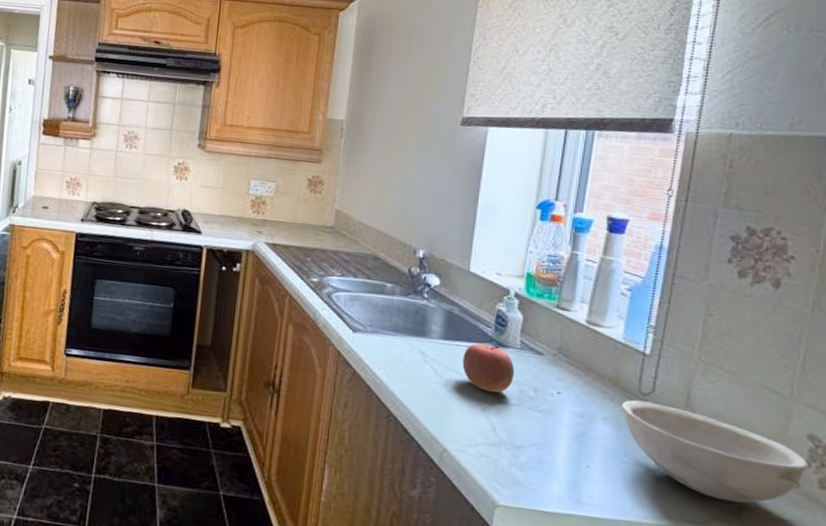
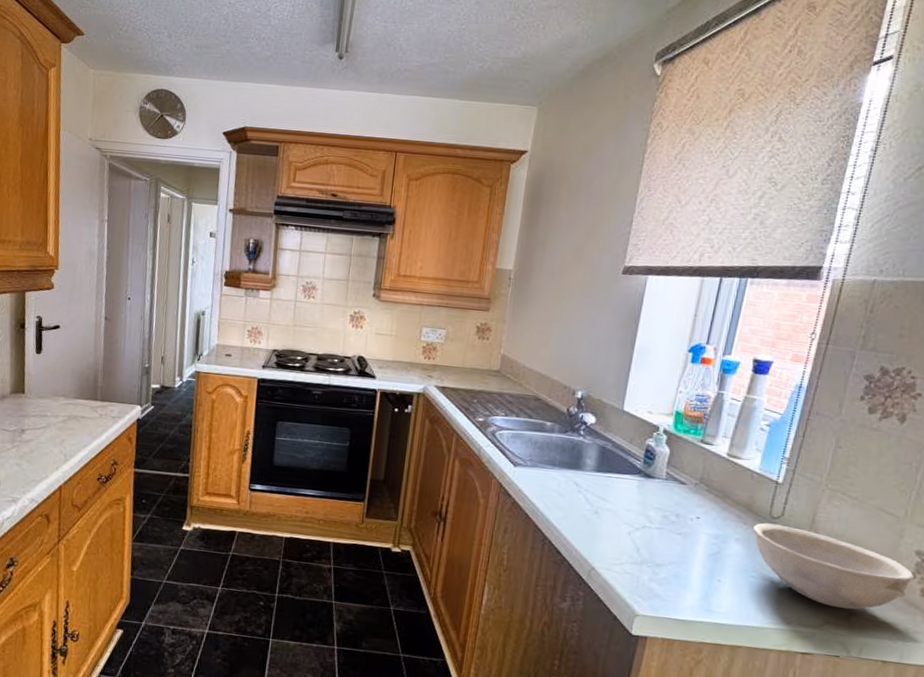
apple: present [462,343,515,393] -> none [612,475,660,519]

